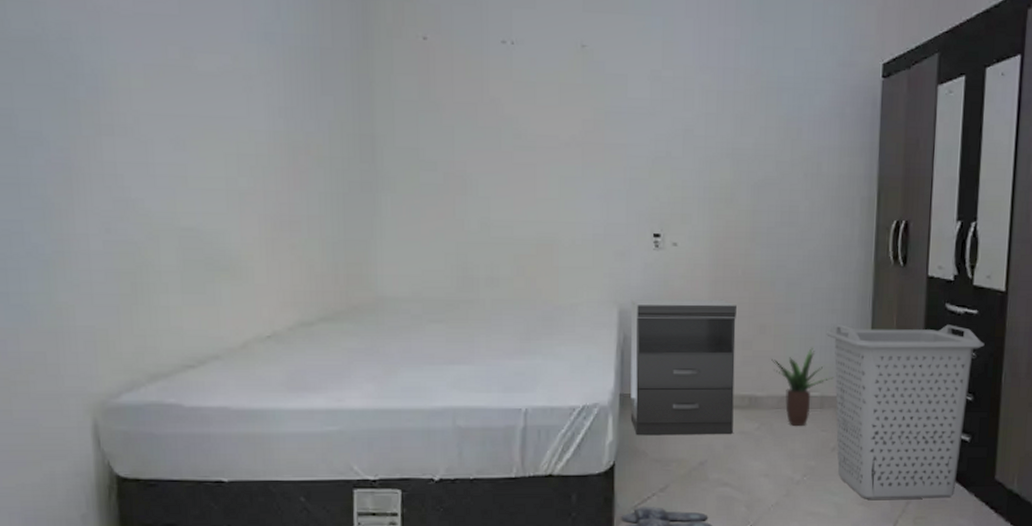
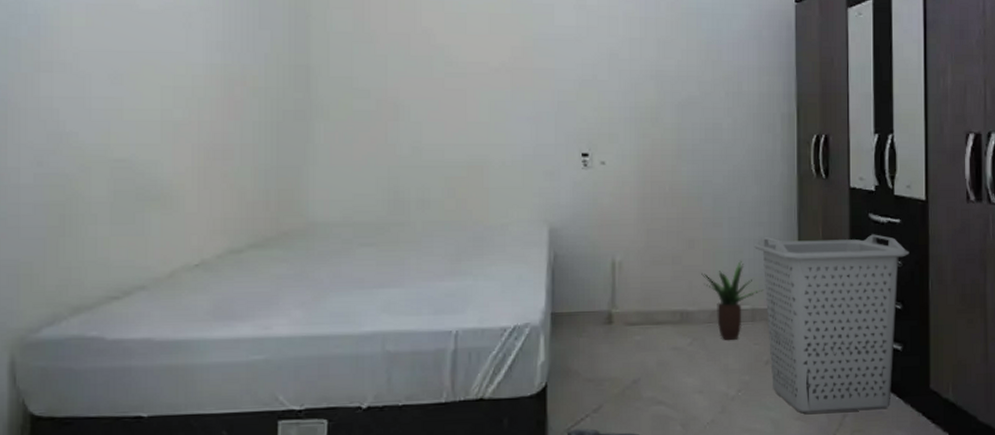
nightstand: present [630,298,737,436] -> none [560,215,665,355]

